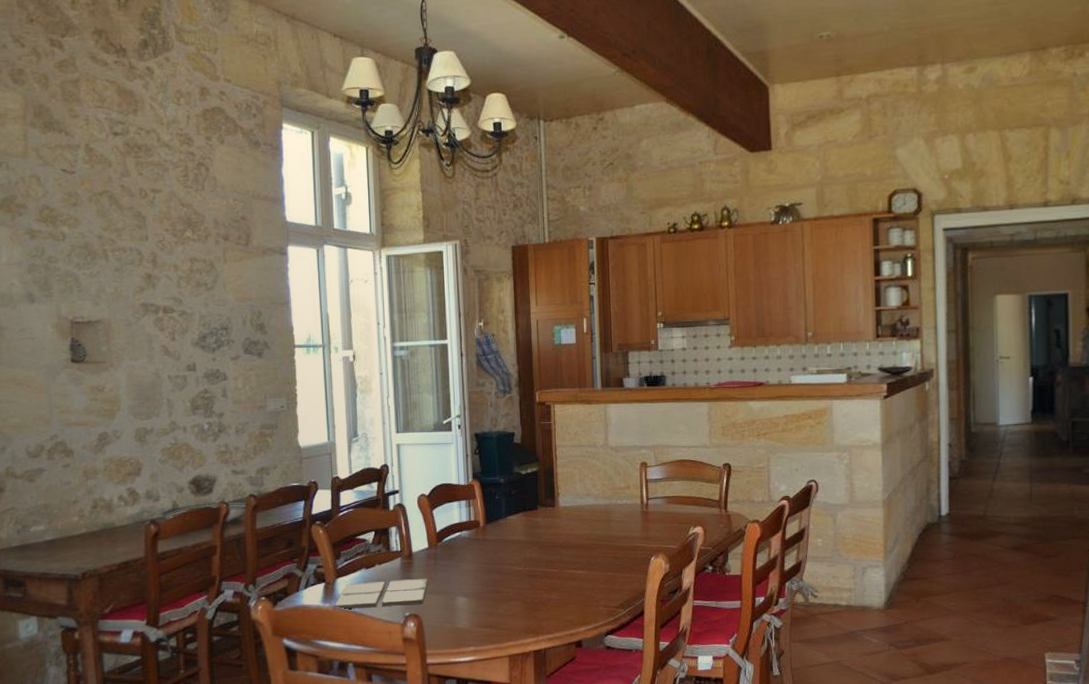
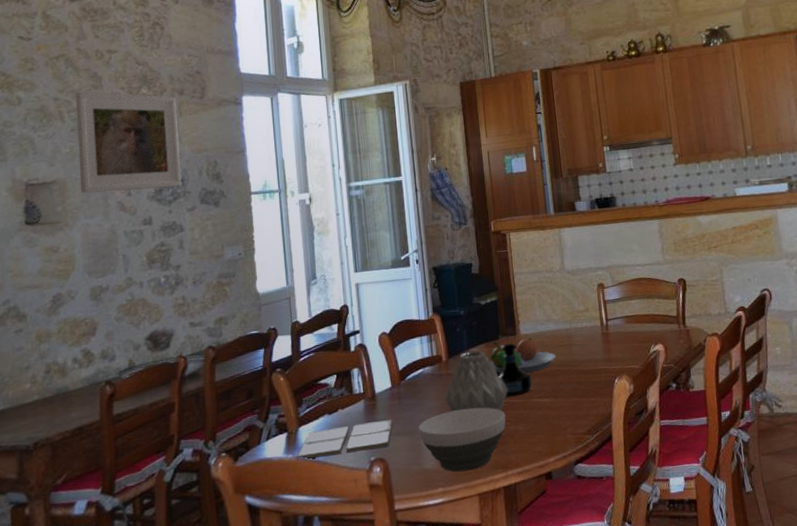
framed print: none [119,231,226,335] -> present [75,91,182,194]
bowl: none [454,573,540,633] -> present [419,407,506,472]
vase: none [480,519,544,579] -> present [444,350,508,412]
fruit bowl: none [527,510,593,544] -> present [490,337,556,374]
tequila bottle: none [534,513,568,566] -> present [498,342,533,397]

